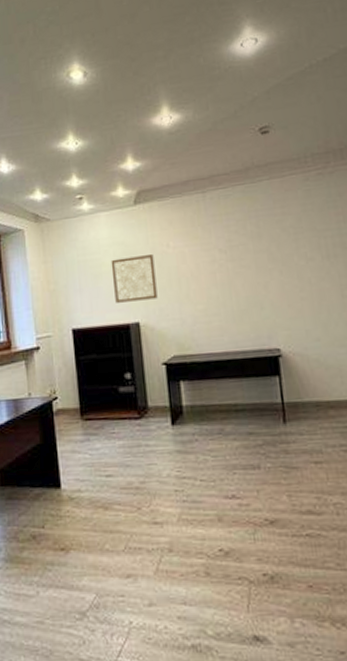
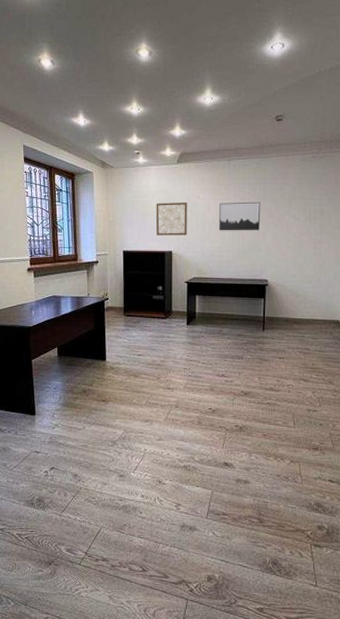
wall art: none [198,242,259,288] -> present [219,202,261,231]

